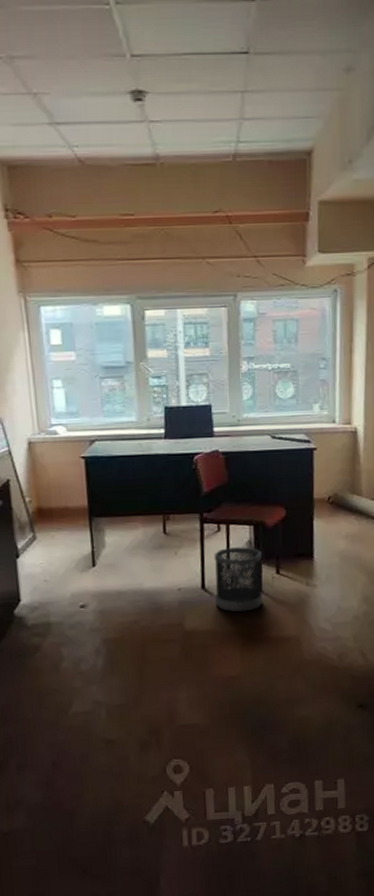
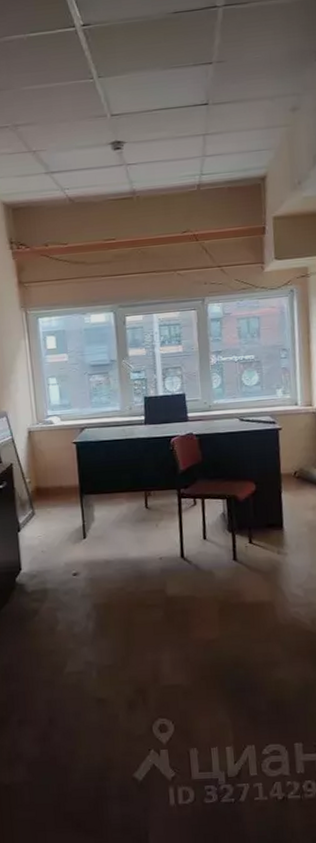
wastebasket: present [213,547,263,613] -> none [191,519,238,580]

